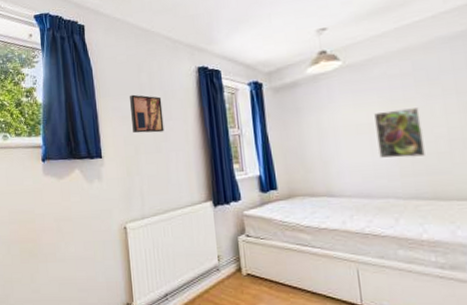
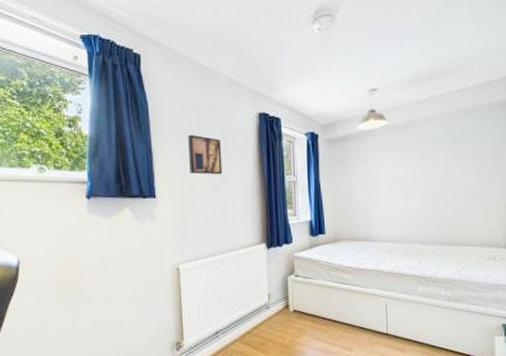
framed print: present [374,108,425,159] -> none [410,167,445,209]

